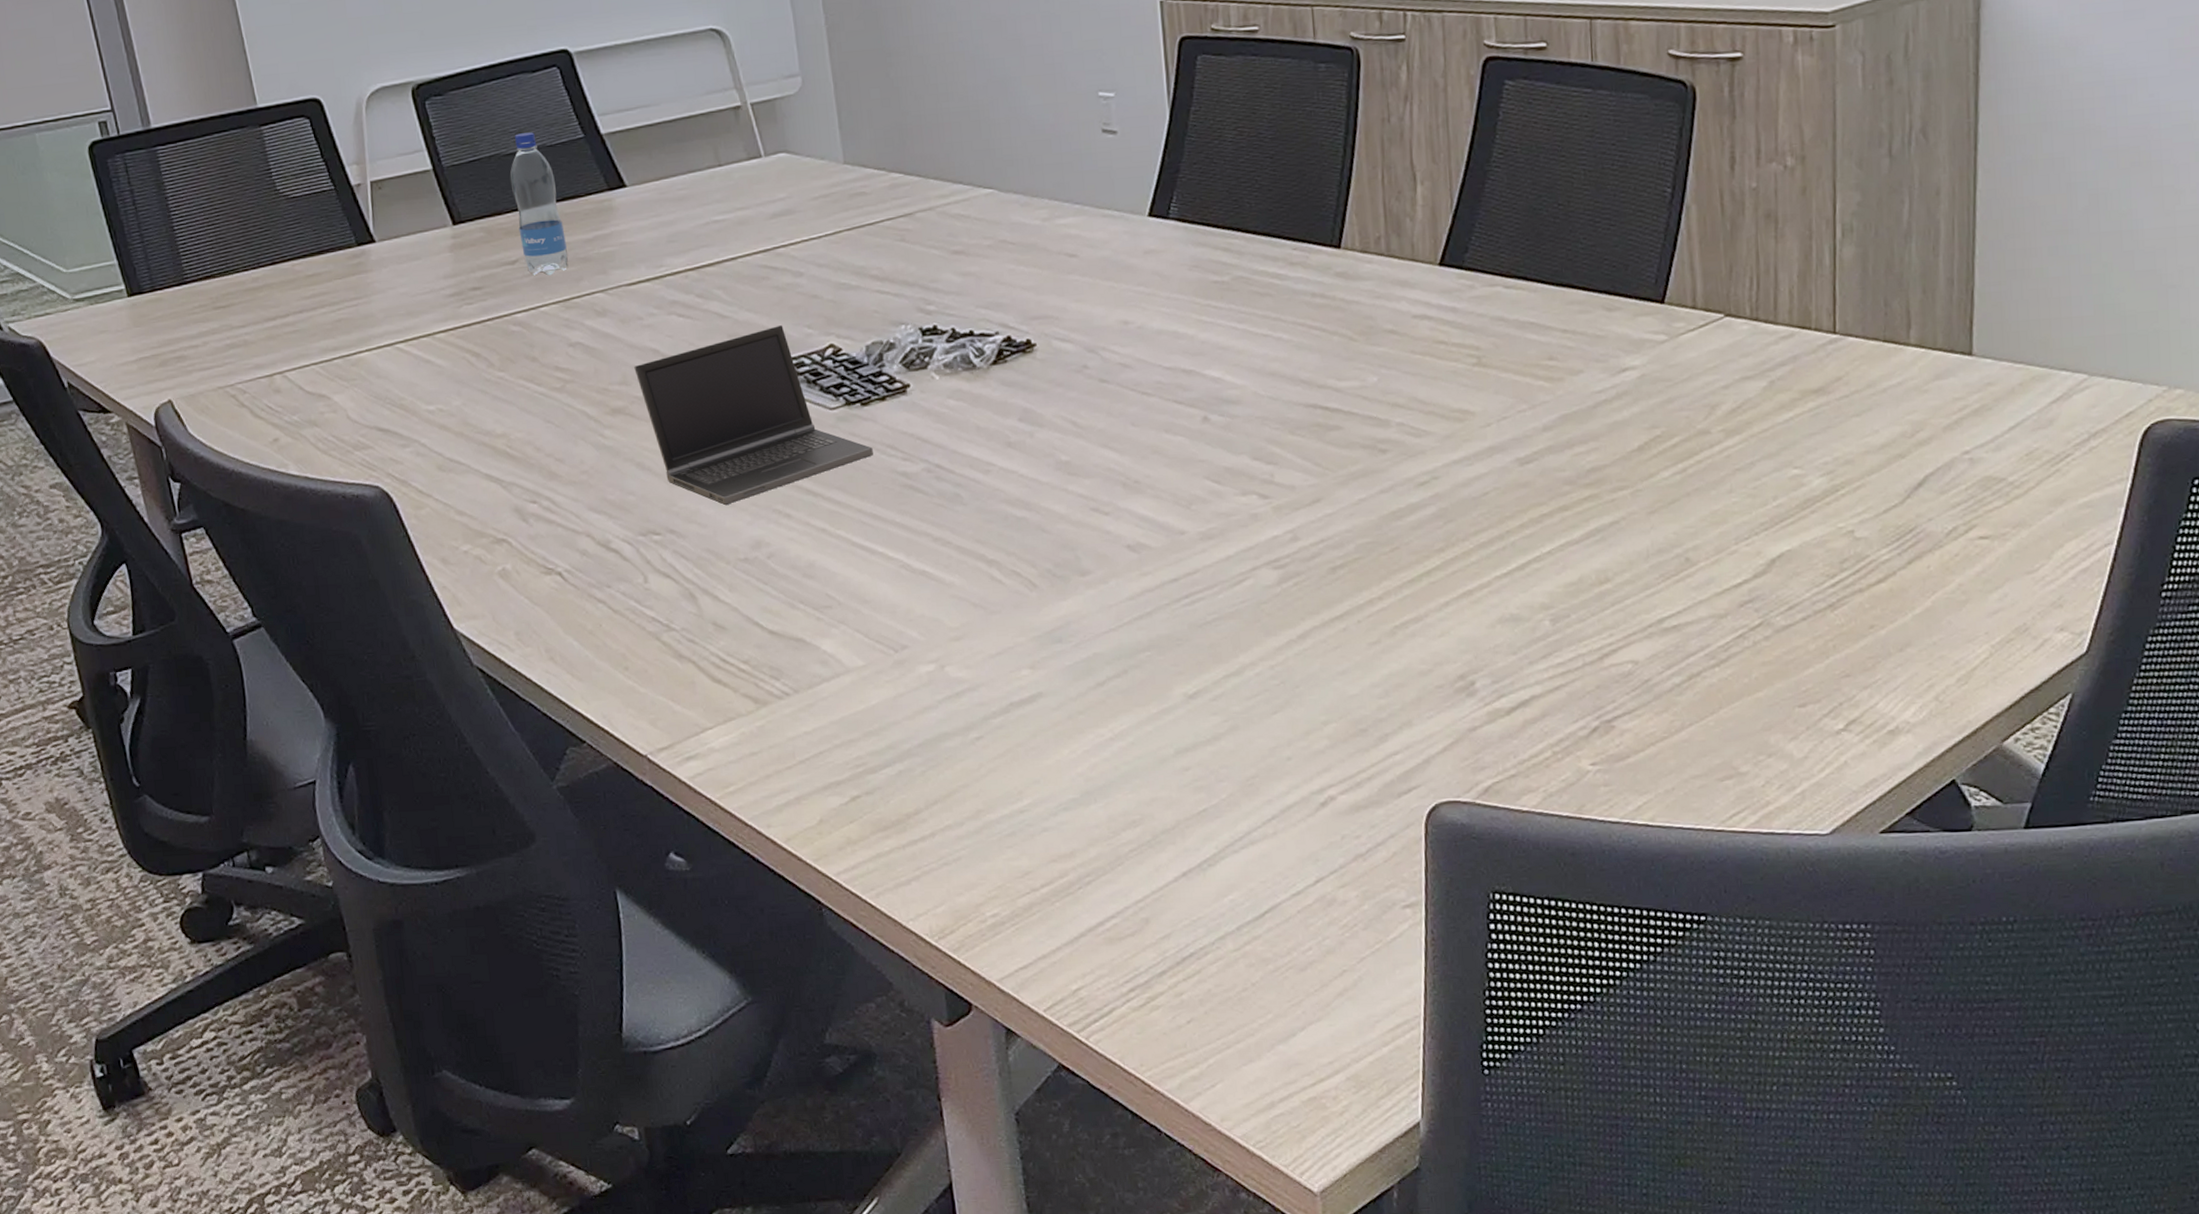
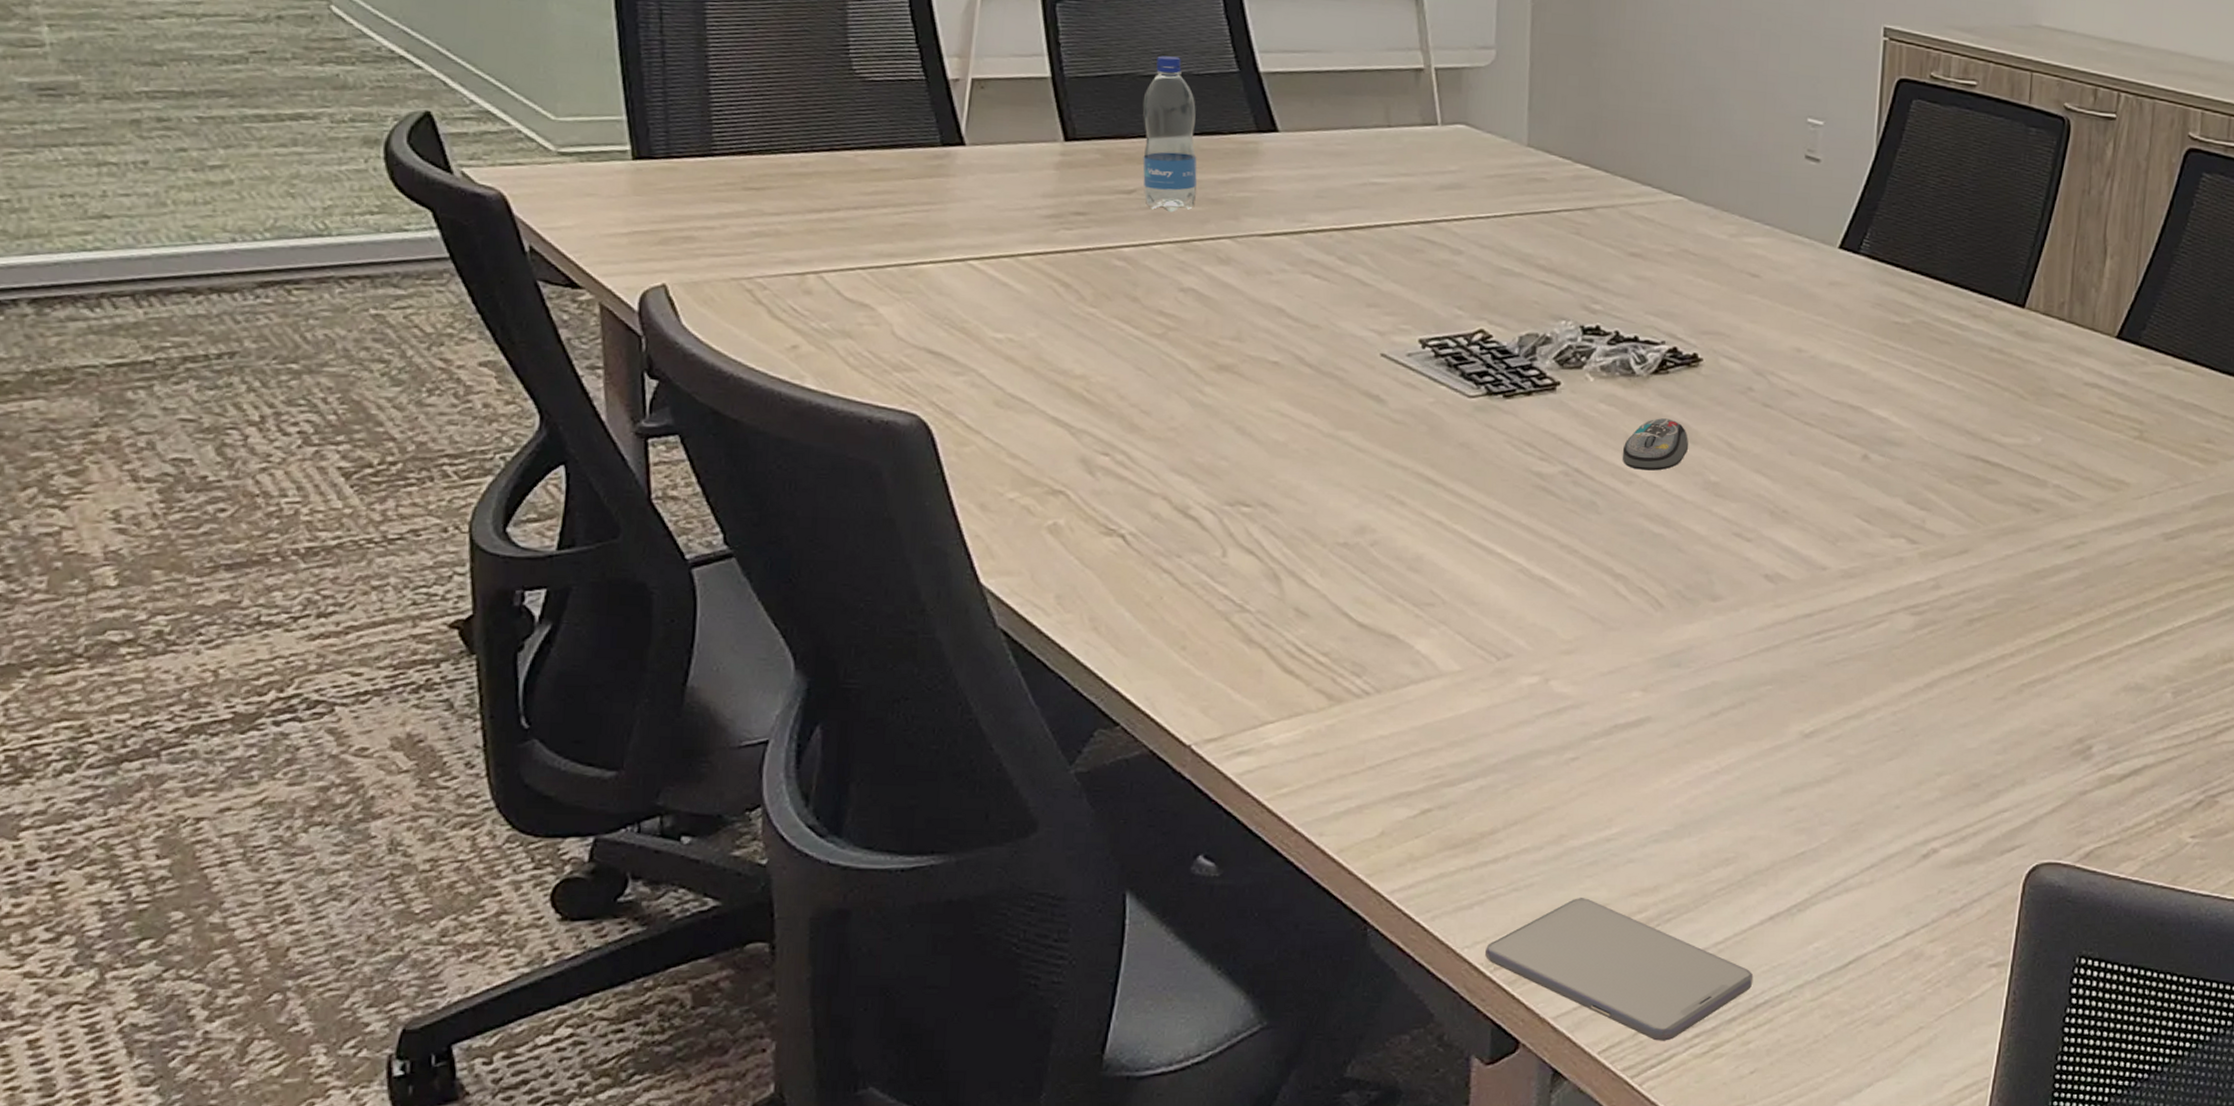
laptop computer: present [634,324,873,505] -> none [1252,301,1509,483]
smartphone: none [928,867,1177,997] -> present [1485,898,1754,1041]
computer mouse: none [976,406,1037,458] -> present [1622,418,1689,471]

